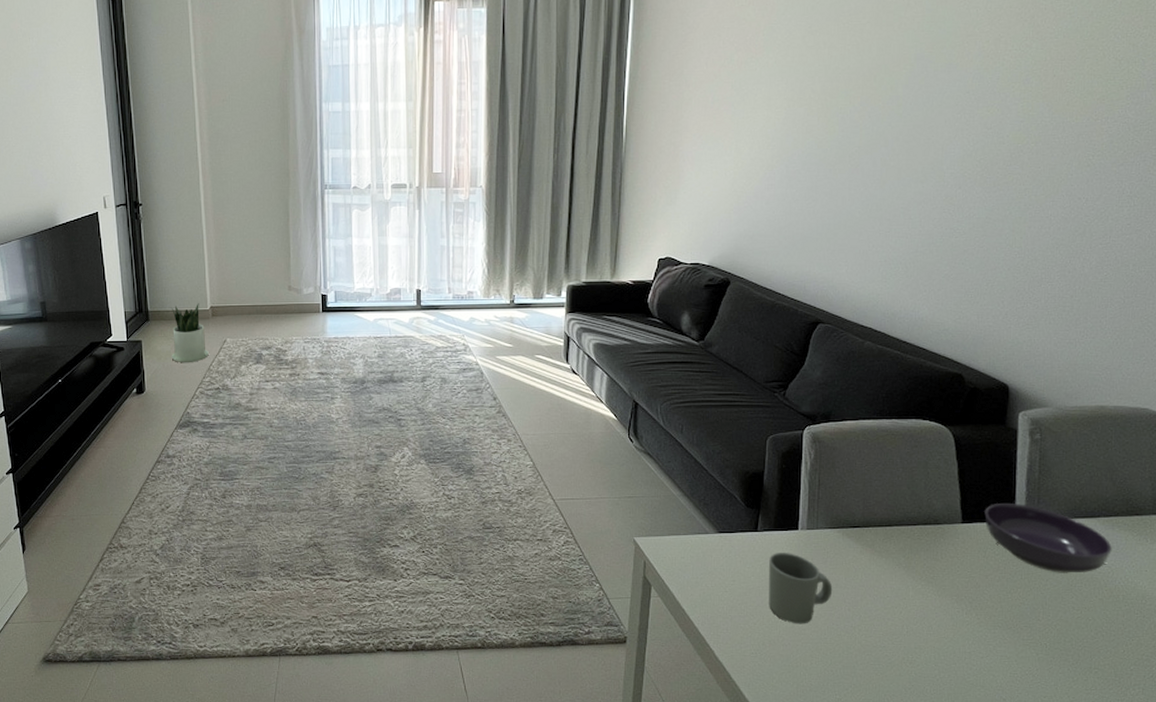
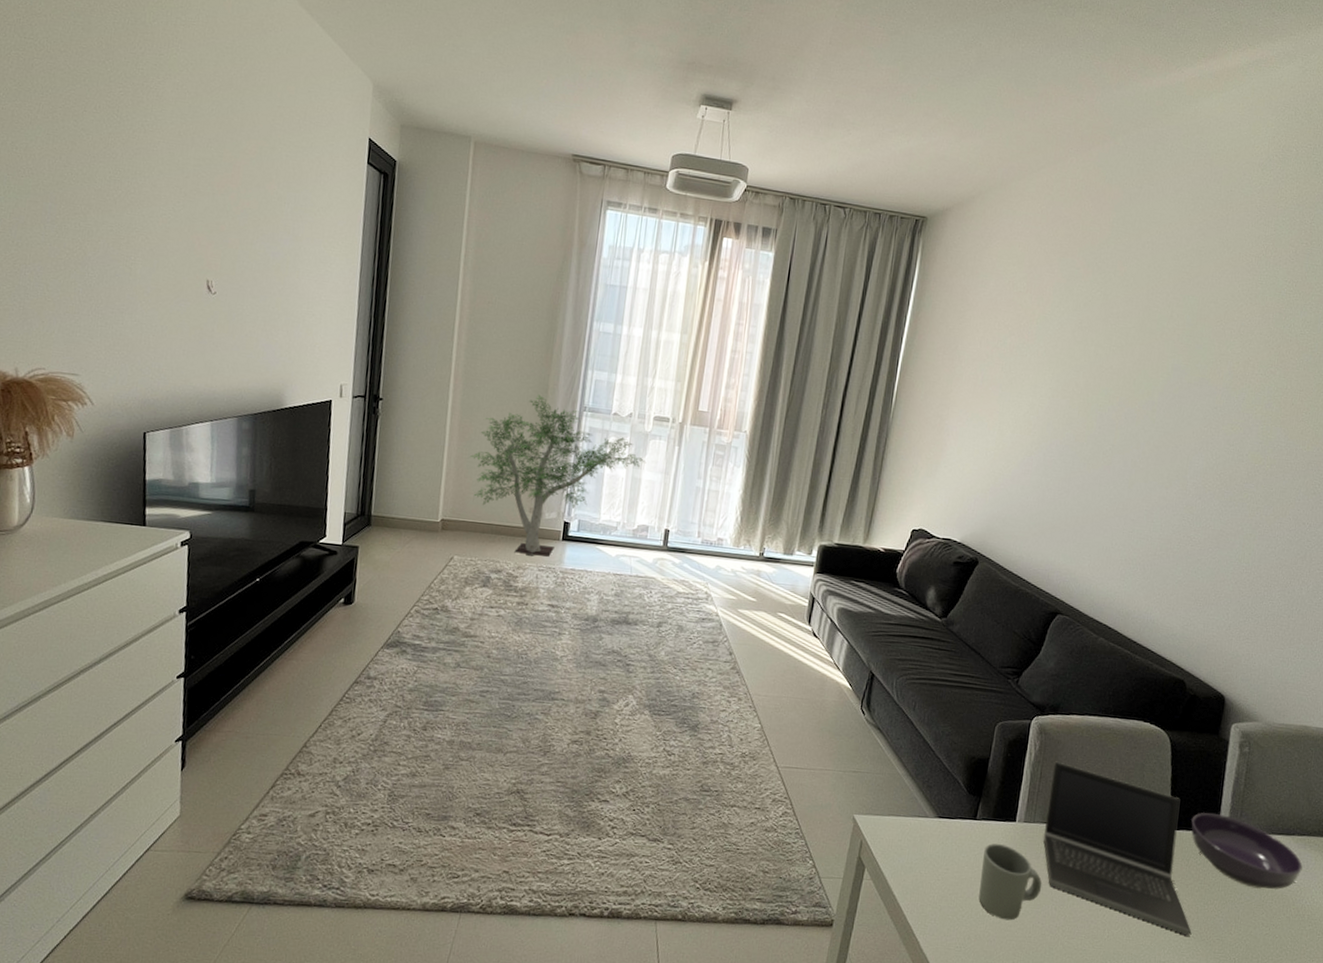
planter: present [171,303,209,363] -> none [389,513,432,578]
potted tree: none [228,179,390,331] -> present [470,394,646,557]
laptop computer: none [828,467,995,625] -> present [1043,761,1191,936]

